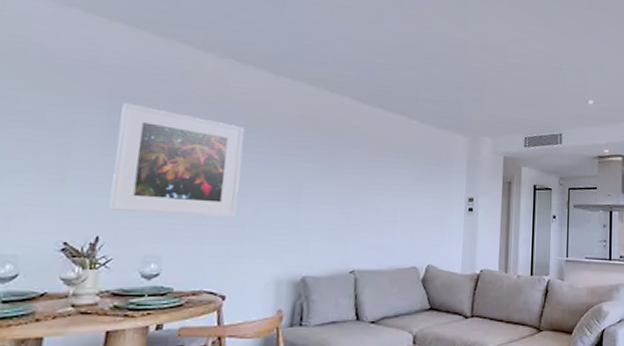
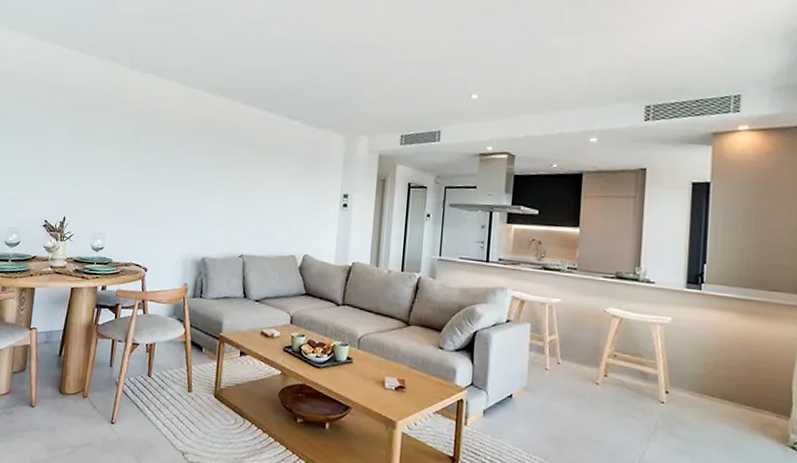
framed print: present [109,103,244,217] -> none [71,114,160,205]

